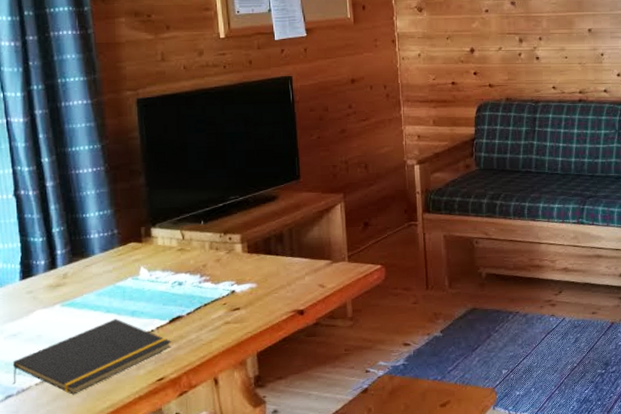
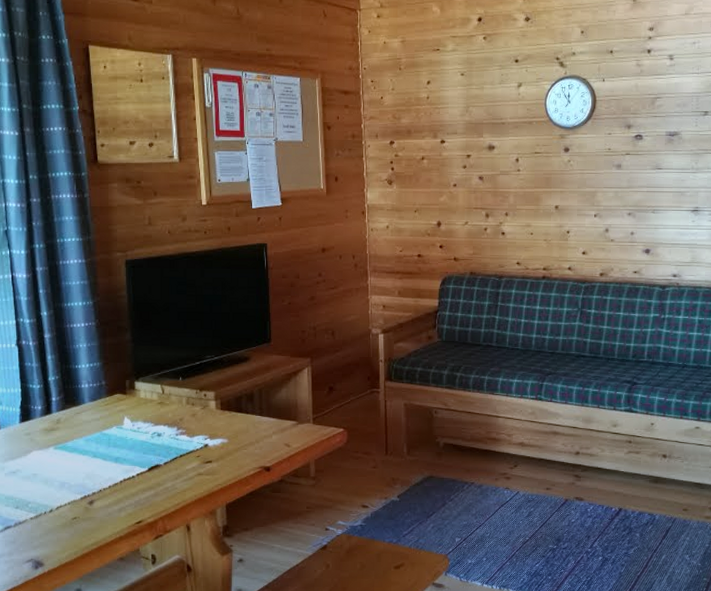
notepad: present [12,319,171,395] -> none [11,463,149,530]

